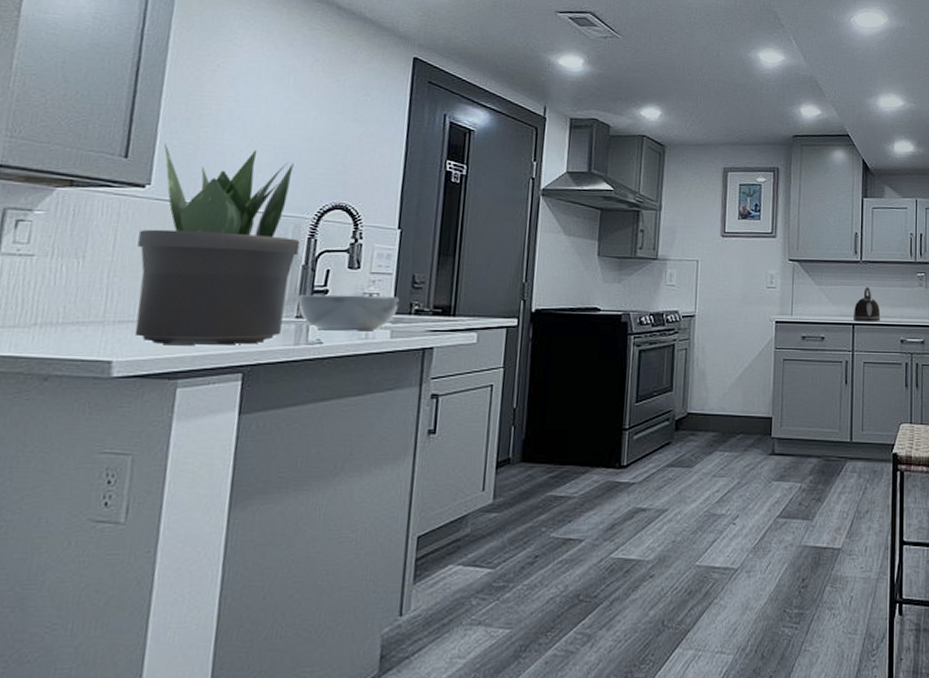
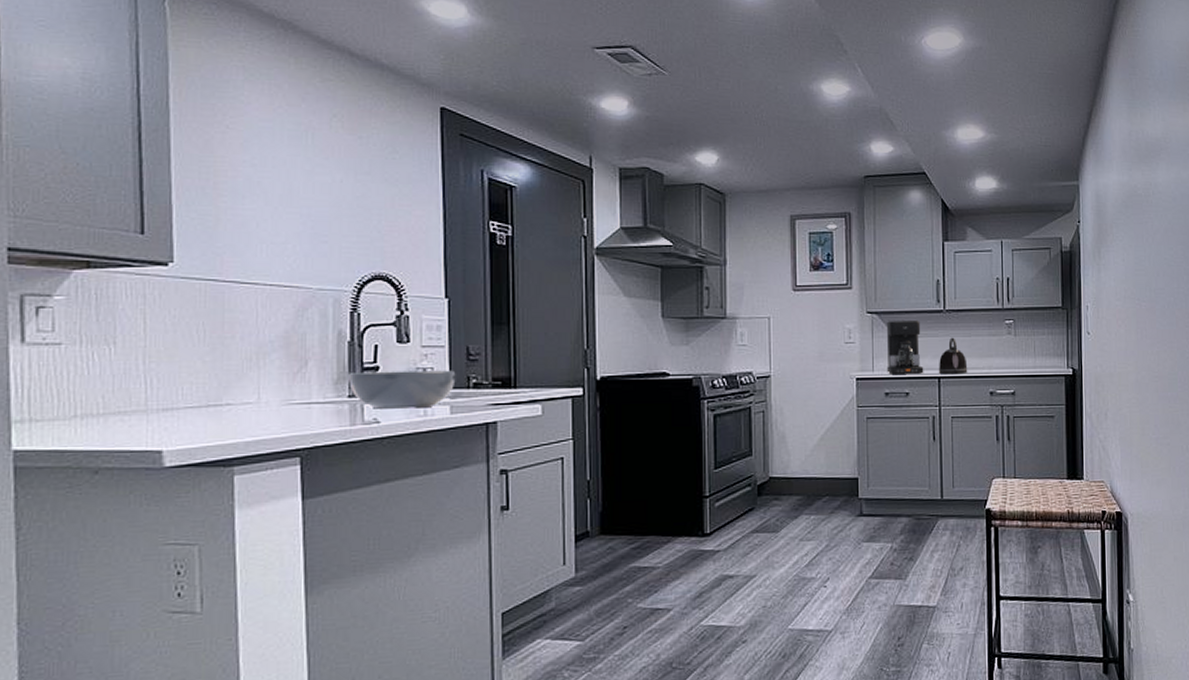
planter: present [134,143,300,345] -> none [168,216,343,431]
coffee maker: none [804,269,840,320] -> present [886,321,924,376]

